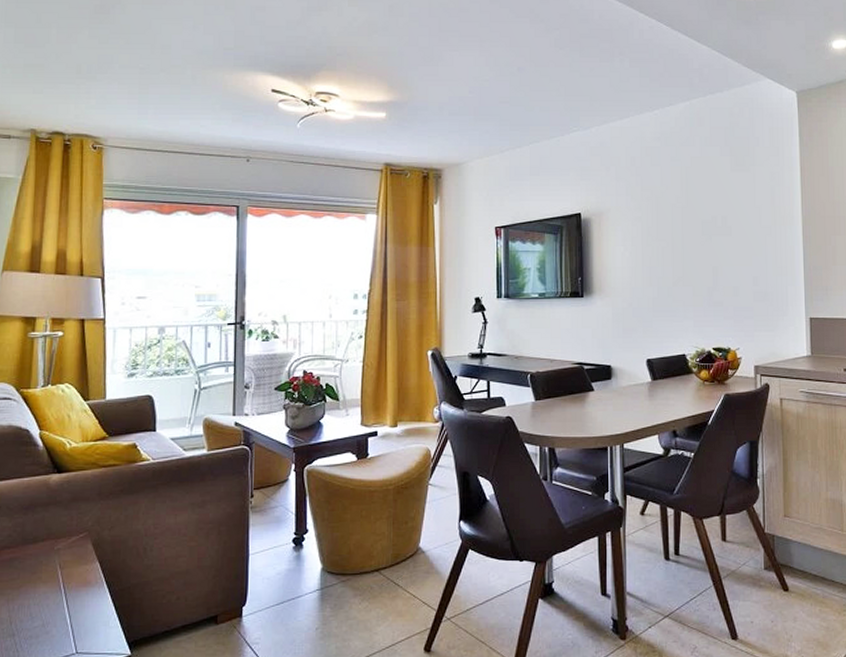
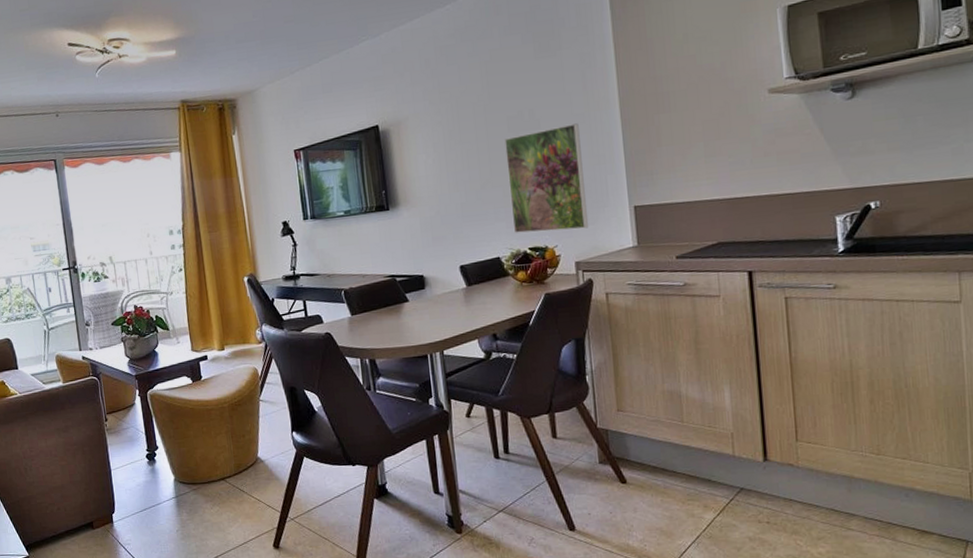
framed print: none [698,235,769,335] -> present [504,123,589,233]

